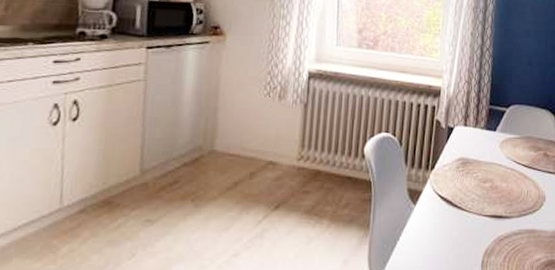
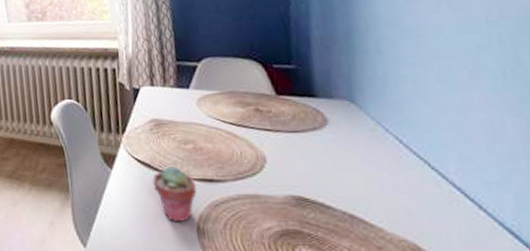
potted succulent: none [451,202,487,256] -> present [152,165,197,221]

